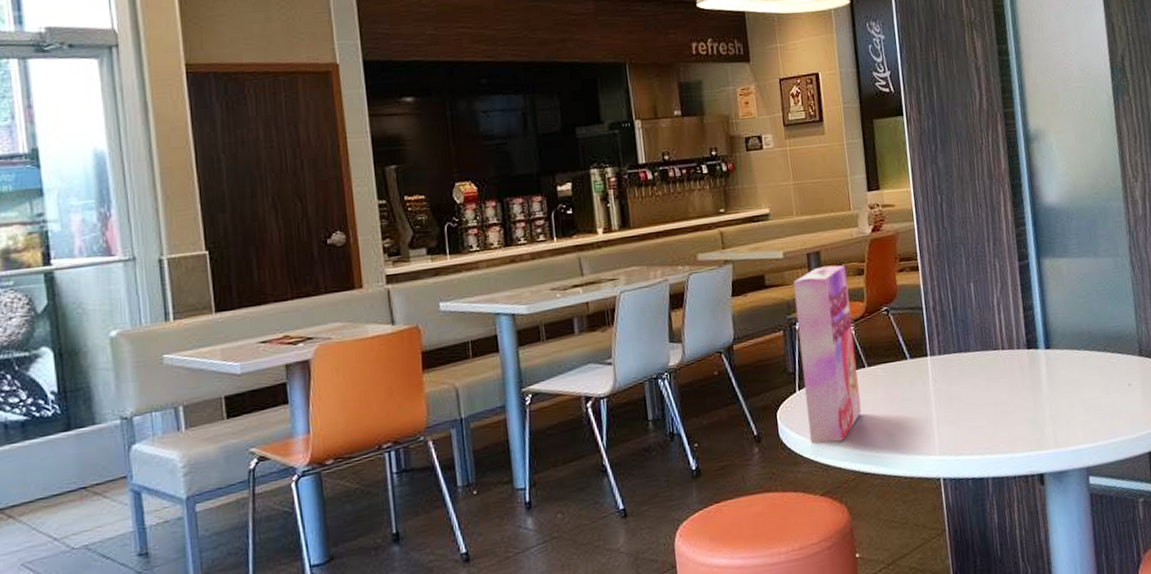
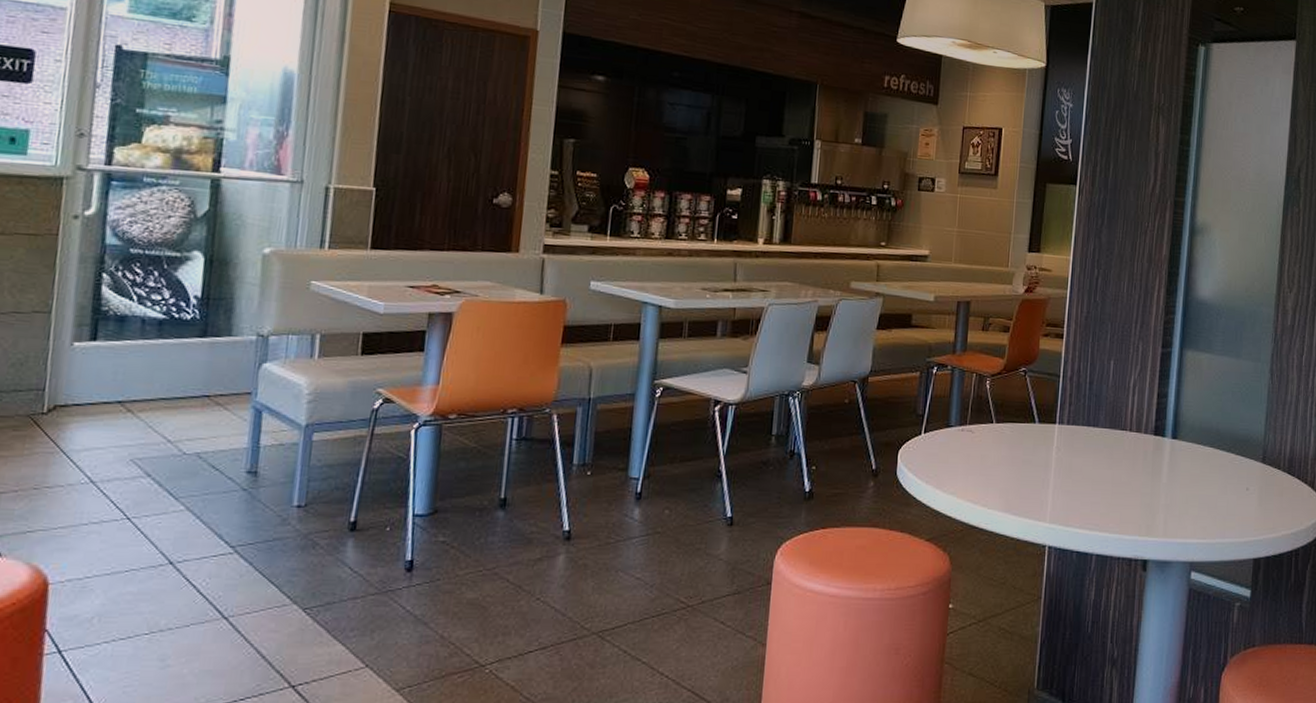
cereal box: present [793,265,861,444] -> none [925,316,992,492]

